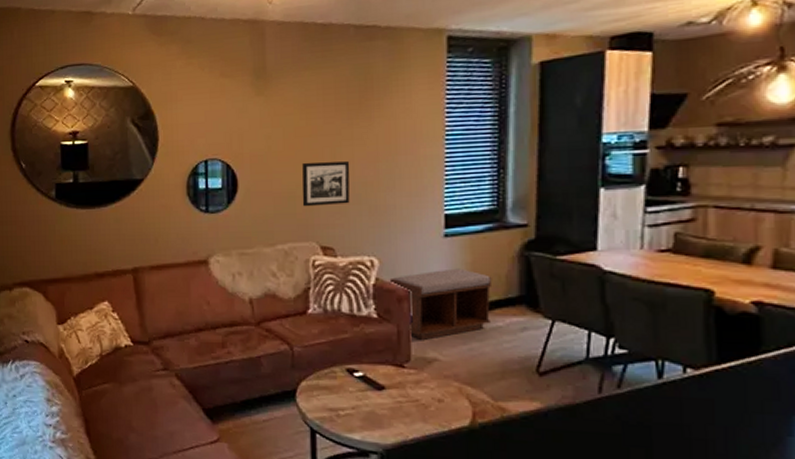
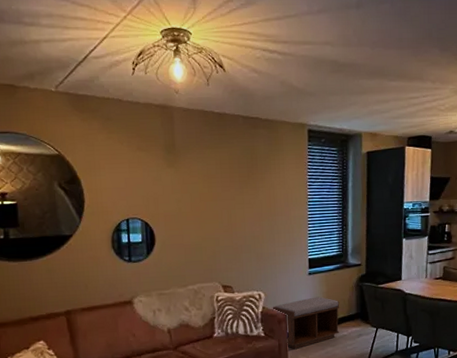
picture frame: present [302,161,350,207] -> none [206,220,243,255]

